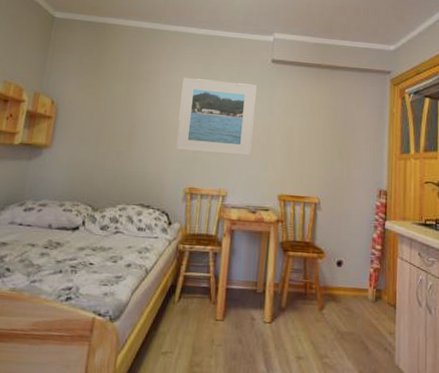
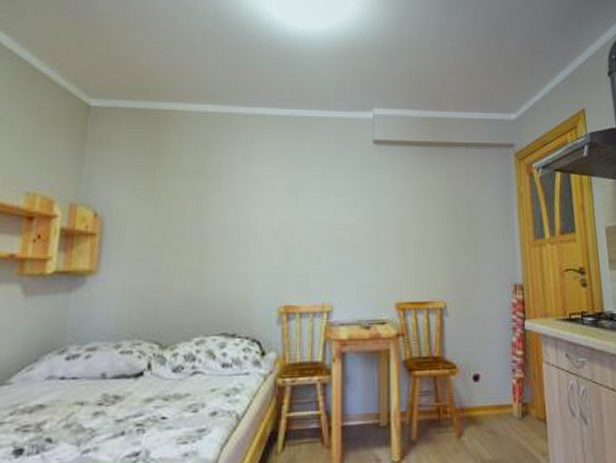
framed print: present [175,78,257,157] -> none [263,170,358,261]

